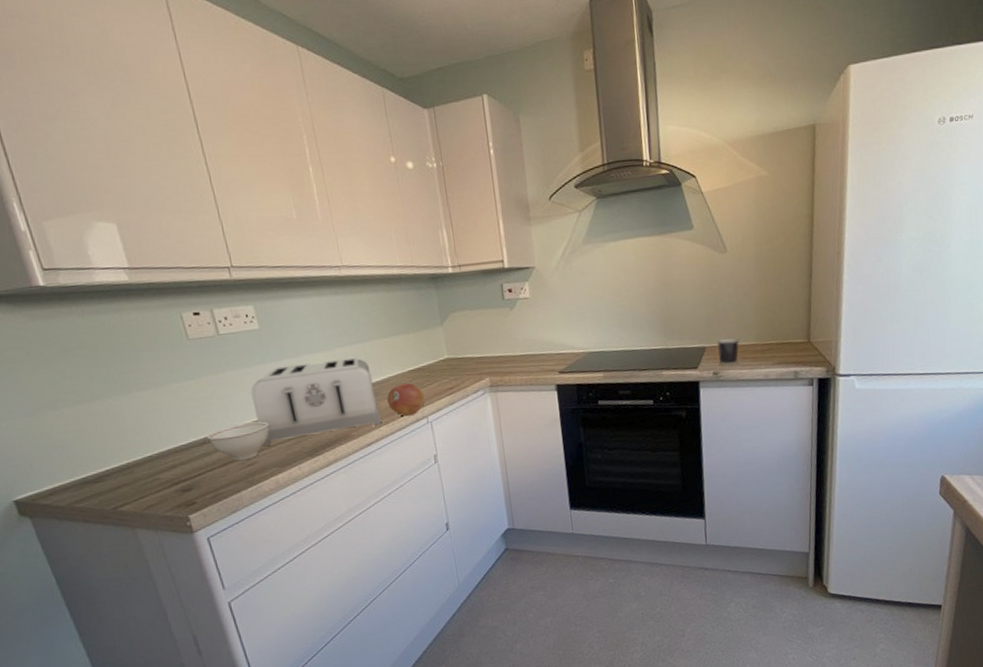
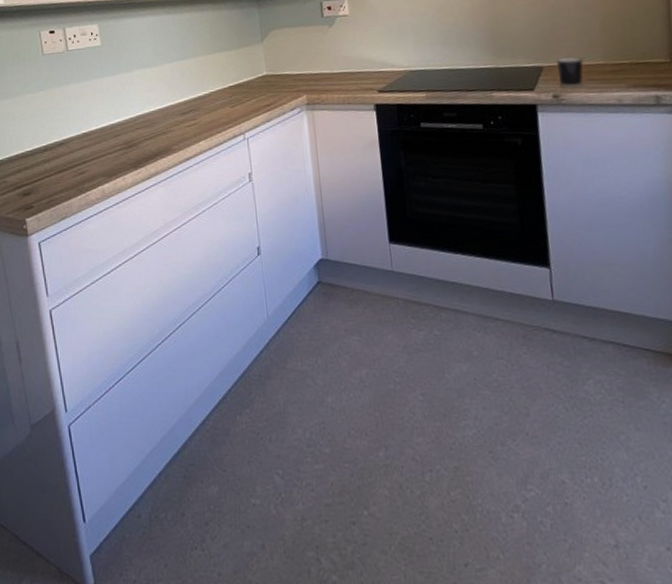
bowl: present [206,421,269,462] -> none [48,131,101,169]
toaster: present [250,357,382,446] -> none [88,72,201,155]
fruit: present [387,382,425,417] -> none [207,98,242,132]

